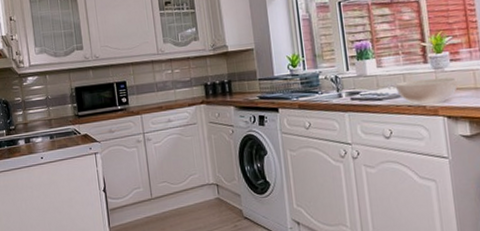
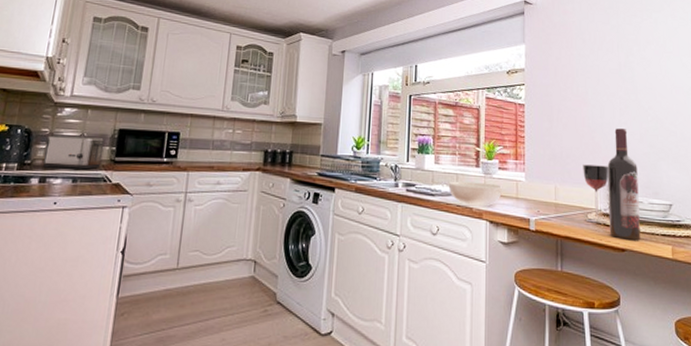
toaster: none [21,98,69,131] -> present [42,135,105,170]

